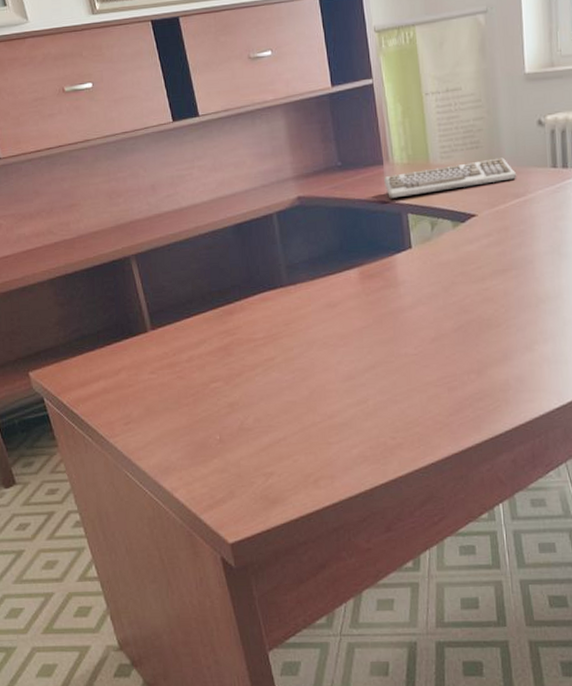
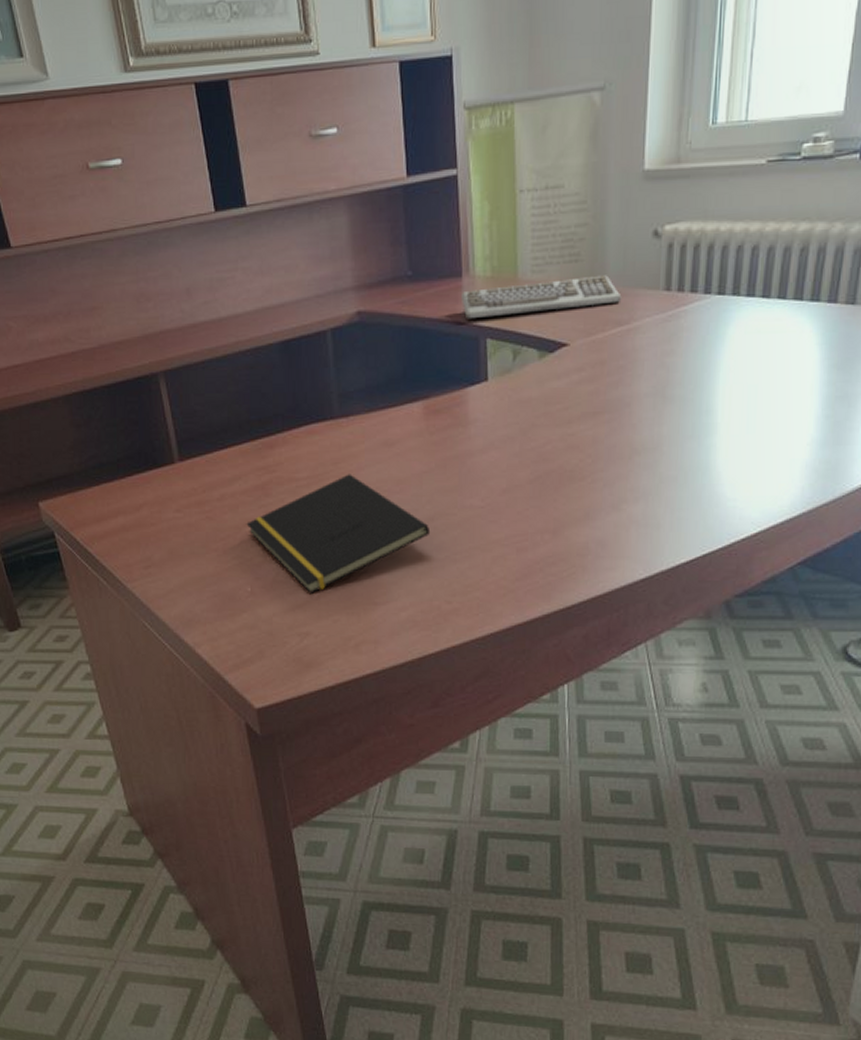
notepad: none [212,332,373,438] -> present [246,474,431,593]

